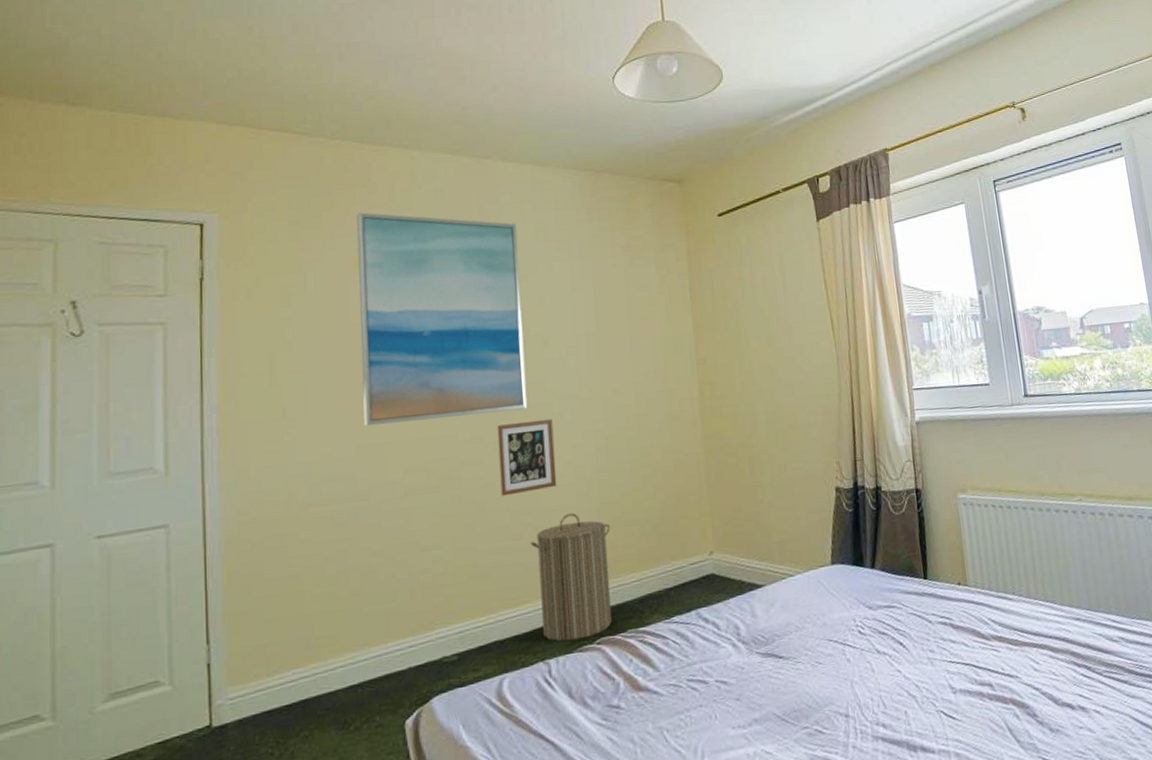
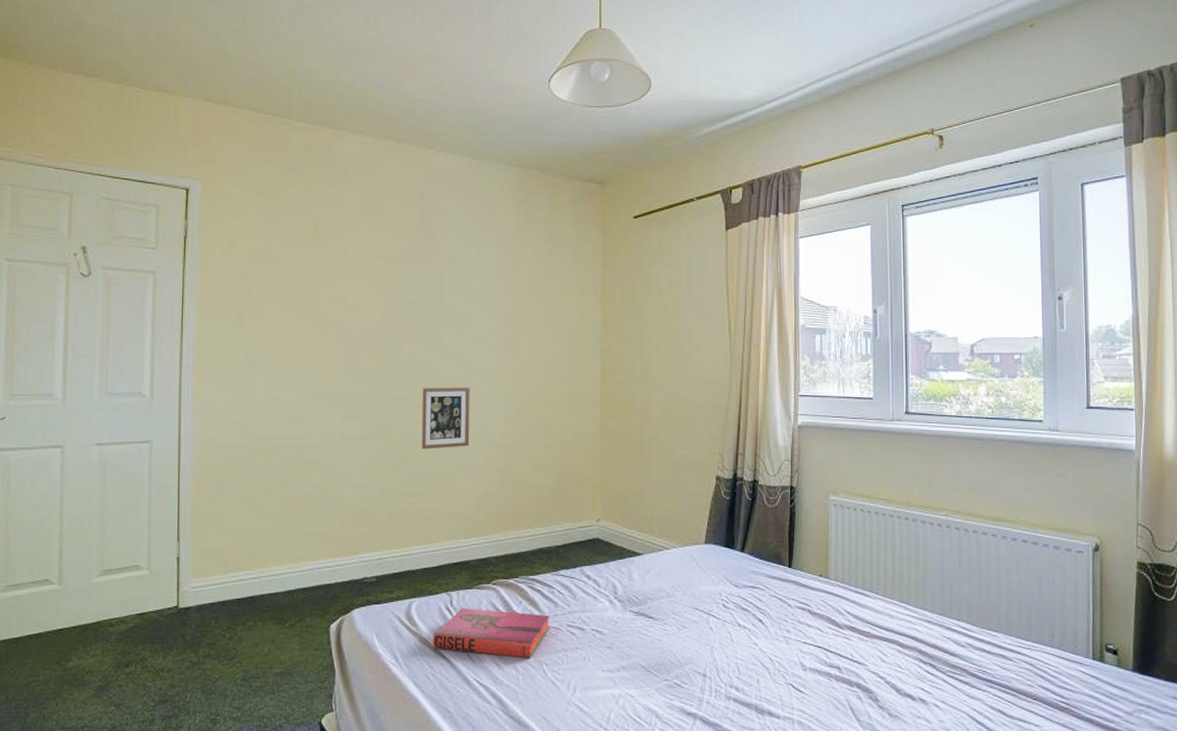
wall art: present [356,212,528,426] -> none [312,189,452,376]
laundry hamper: present [530,513,612,642] -> none [443,471,512,579]
hardback book: none [530,671,668,731] -> present [432,608,550,658]

